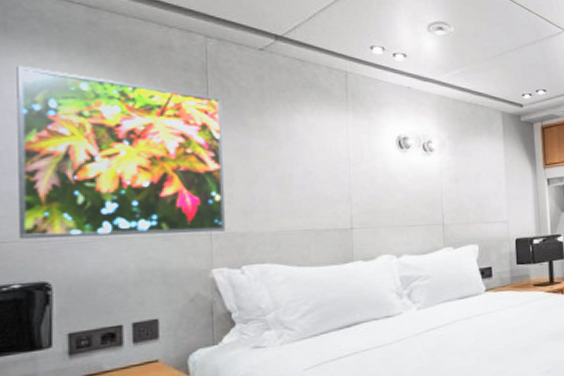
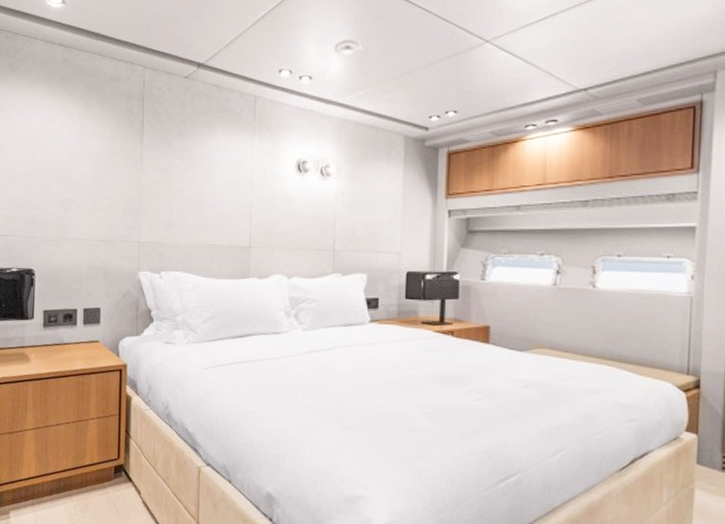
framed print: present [16,65,226,239] -> none [17,97,153,240]

